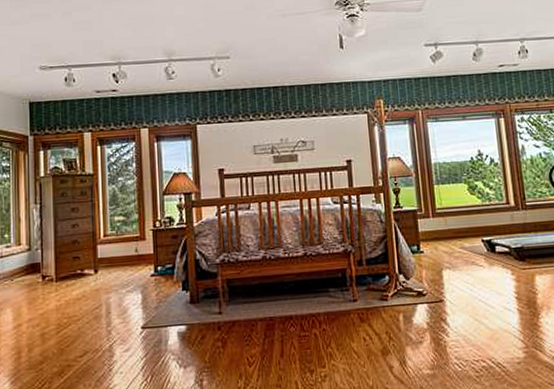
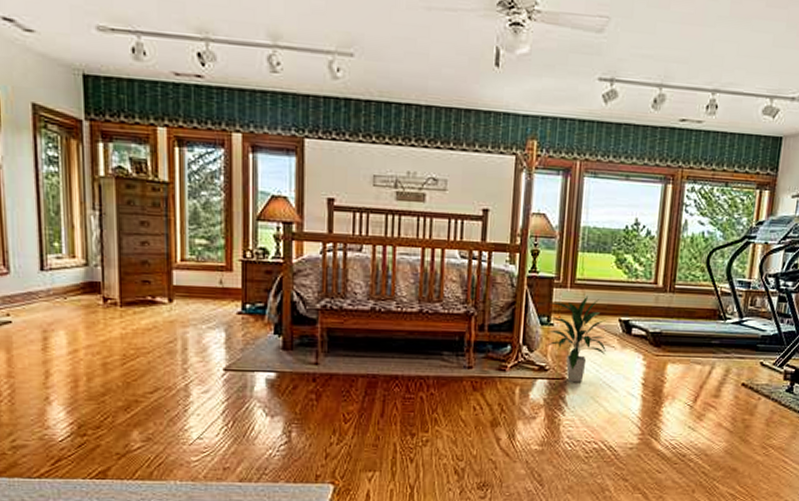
indoor plant: none [417,222,476,303] -> present [545,296,606,382]

